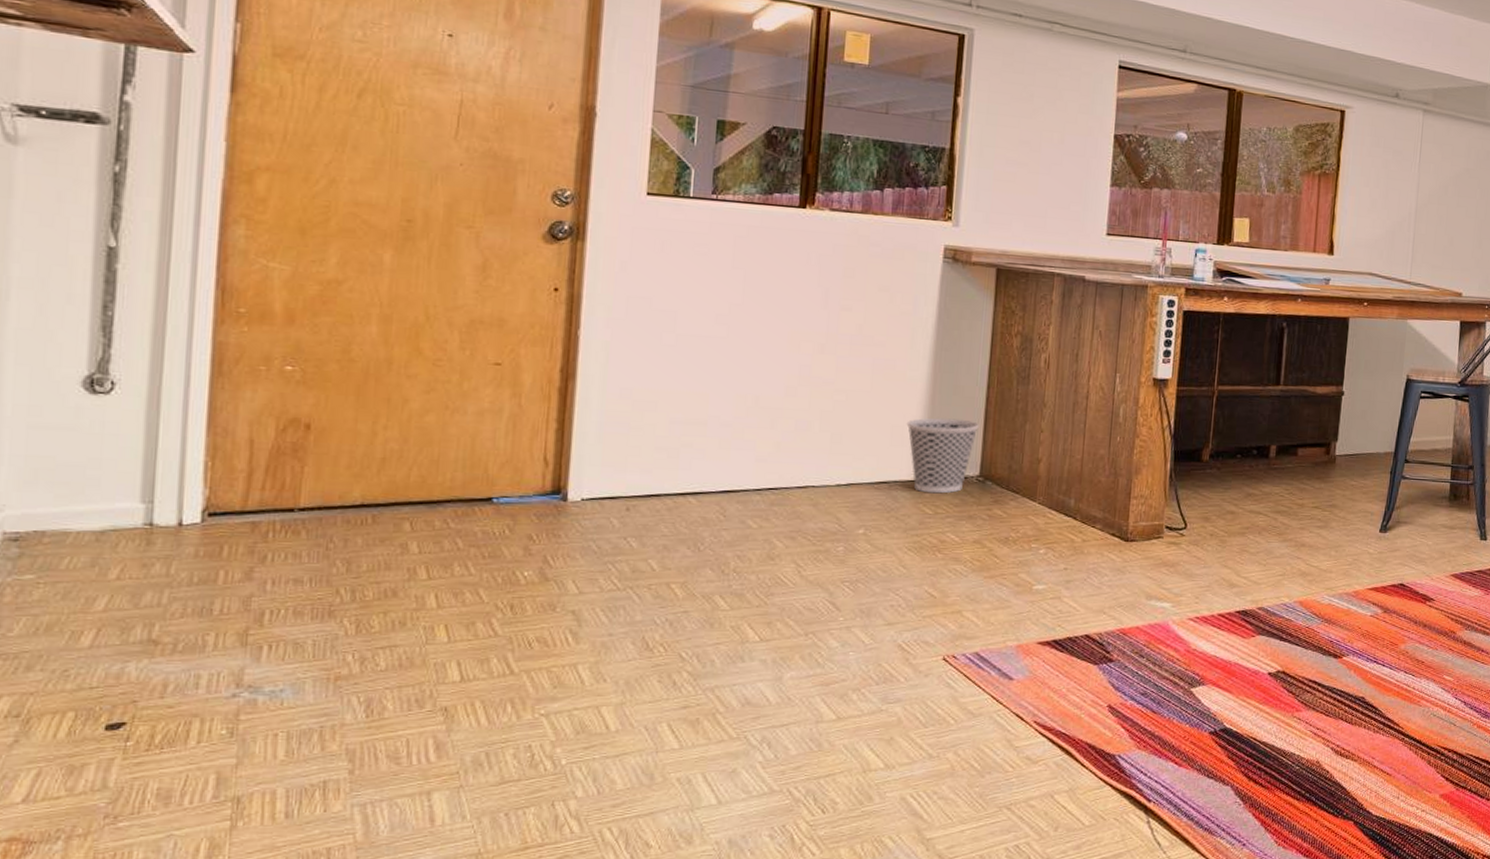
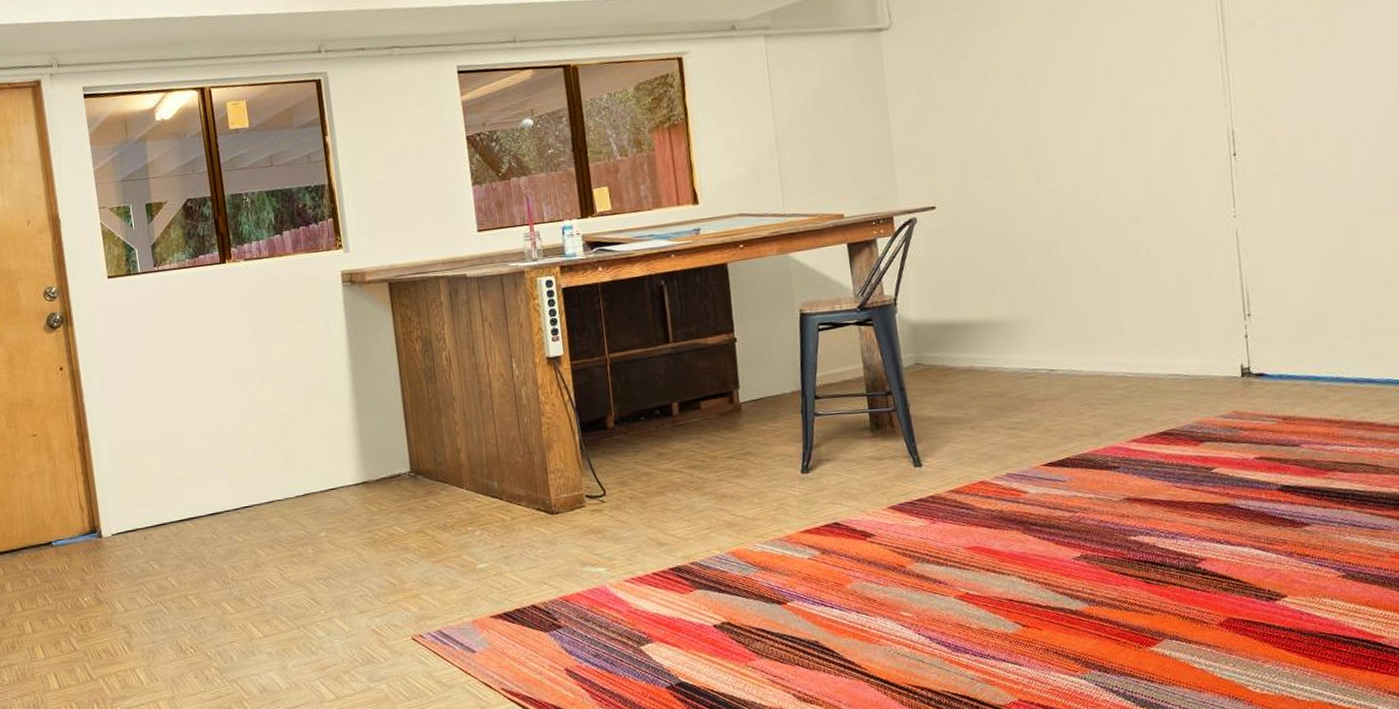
wastebasket: present [906,417,979,494] -> none [341,423,401,493]

